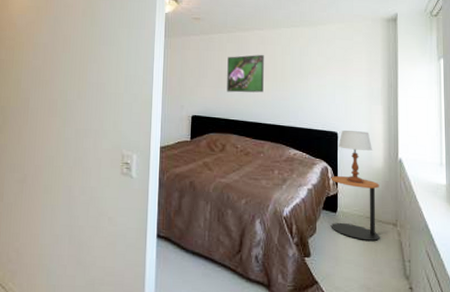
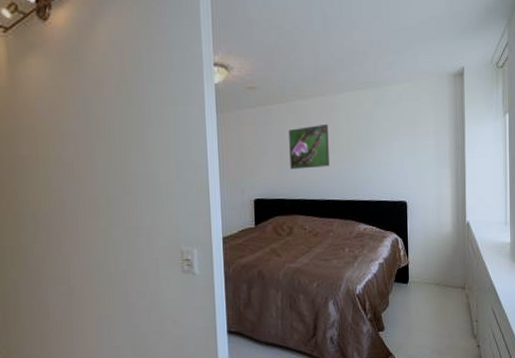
side table: present [330,176,380,241] -> none [401,246,449,307]
table lamp: present [339,130,373,183] -> none [408,198,442,252]

